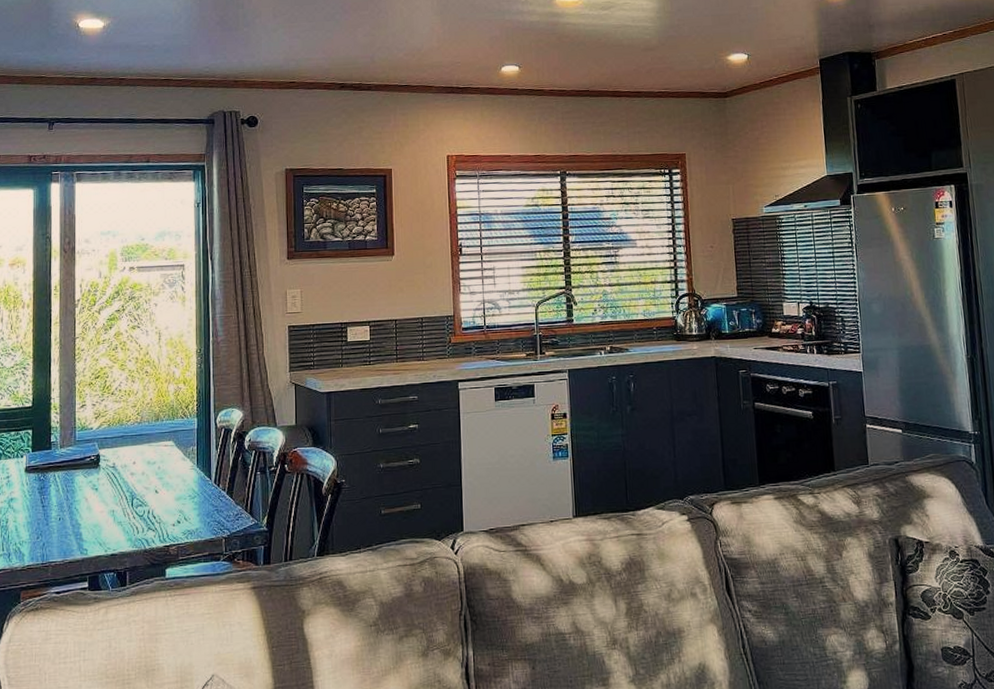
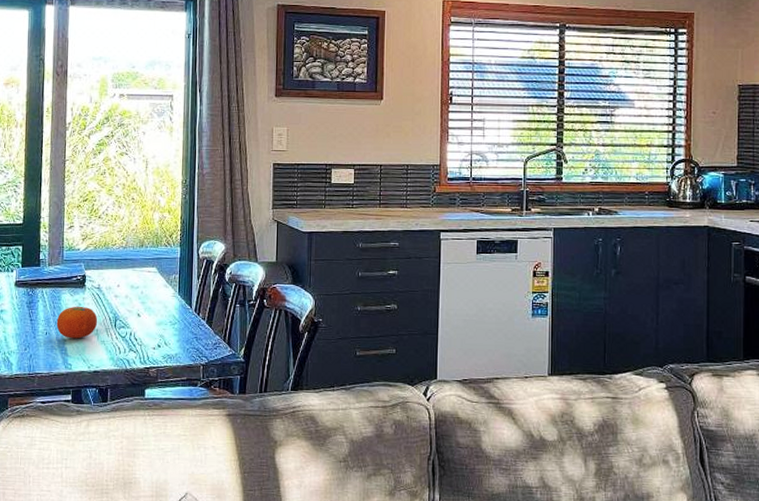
fruit: none [70,488,114,522] -> present [56,307,98,339]

